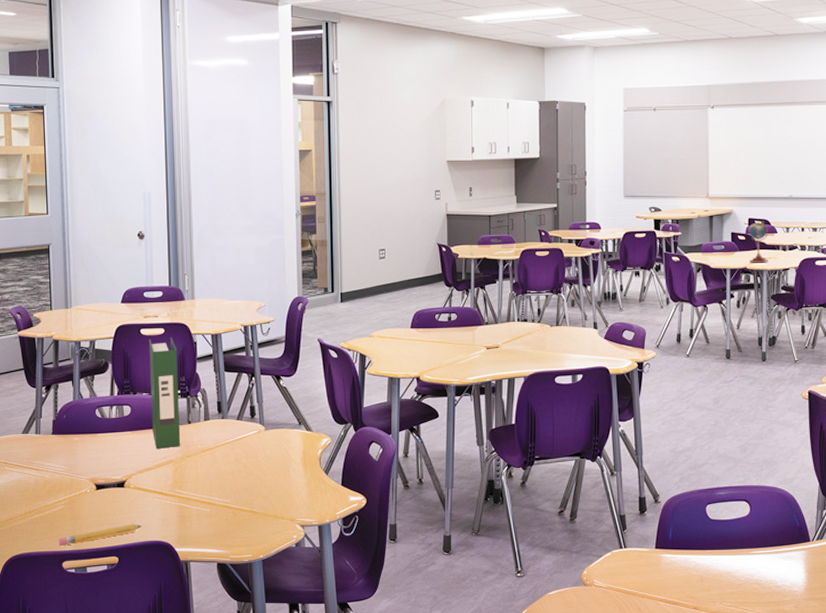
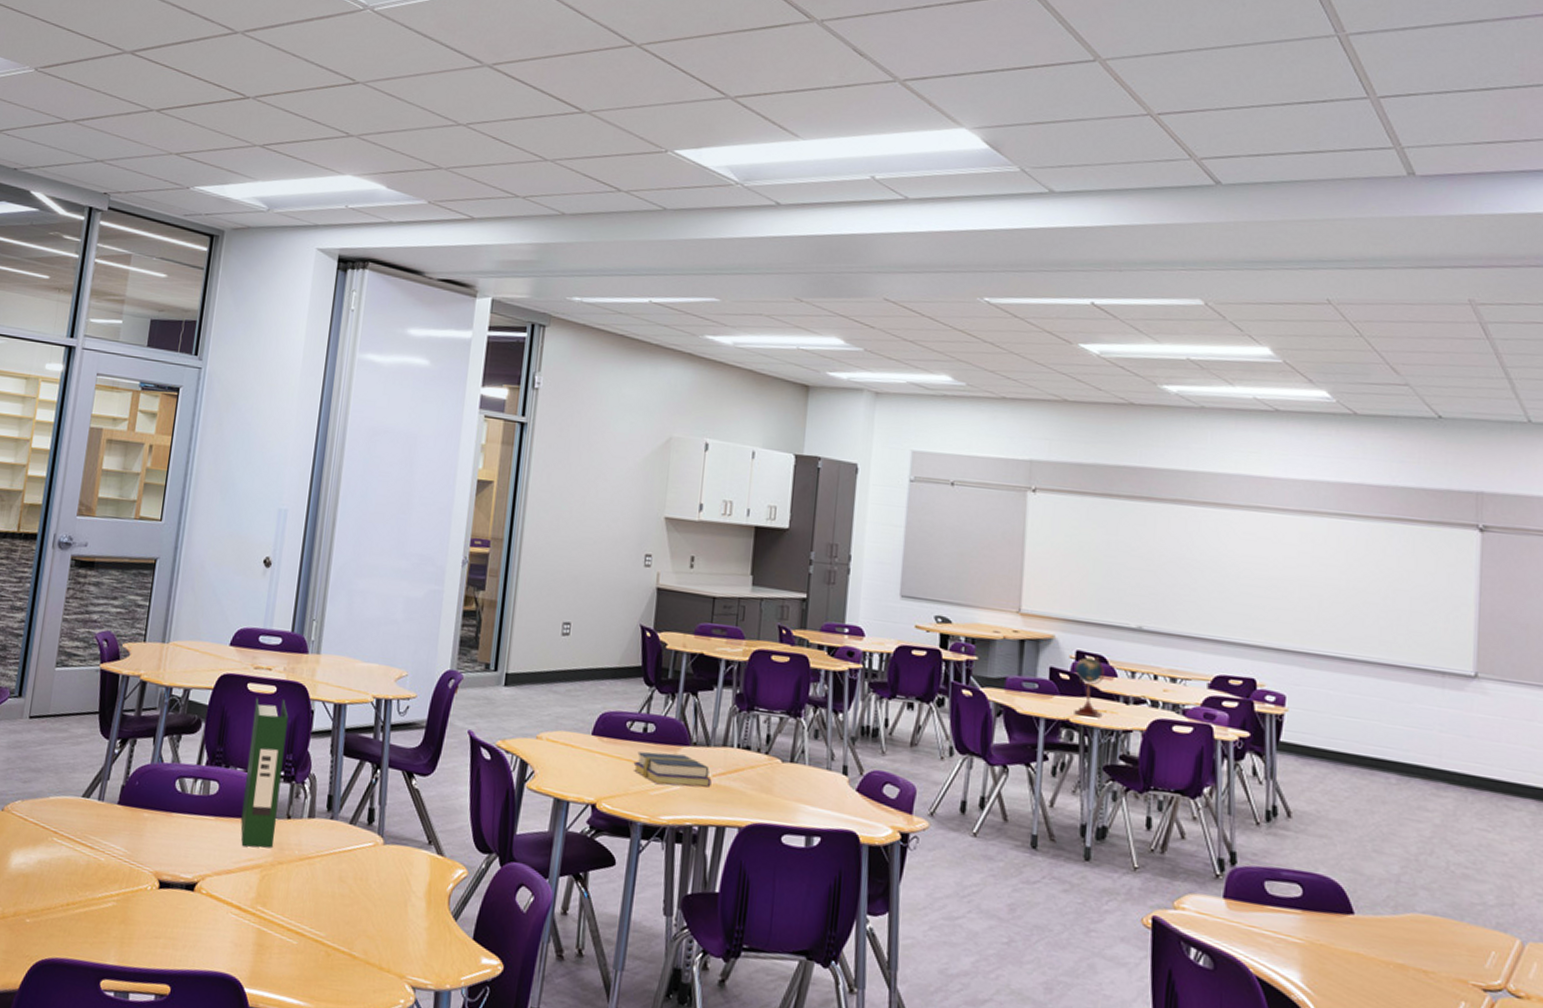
pencil: present [59,523,142,547] -> none [100,942,208,958]
book: none [443,332,501,356] -> present [633,751,712,788]

